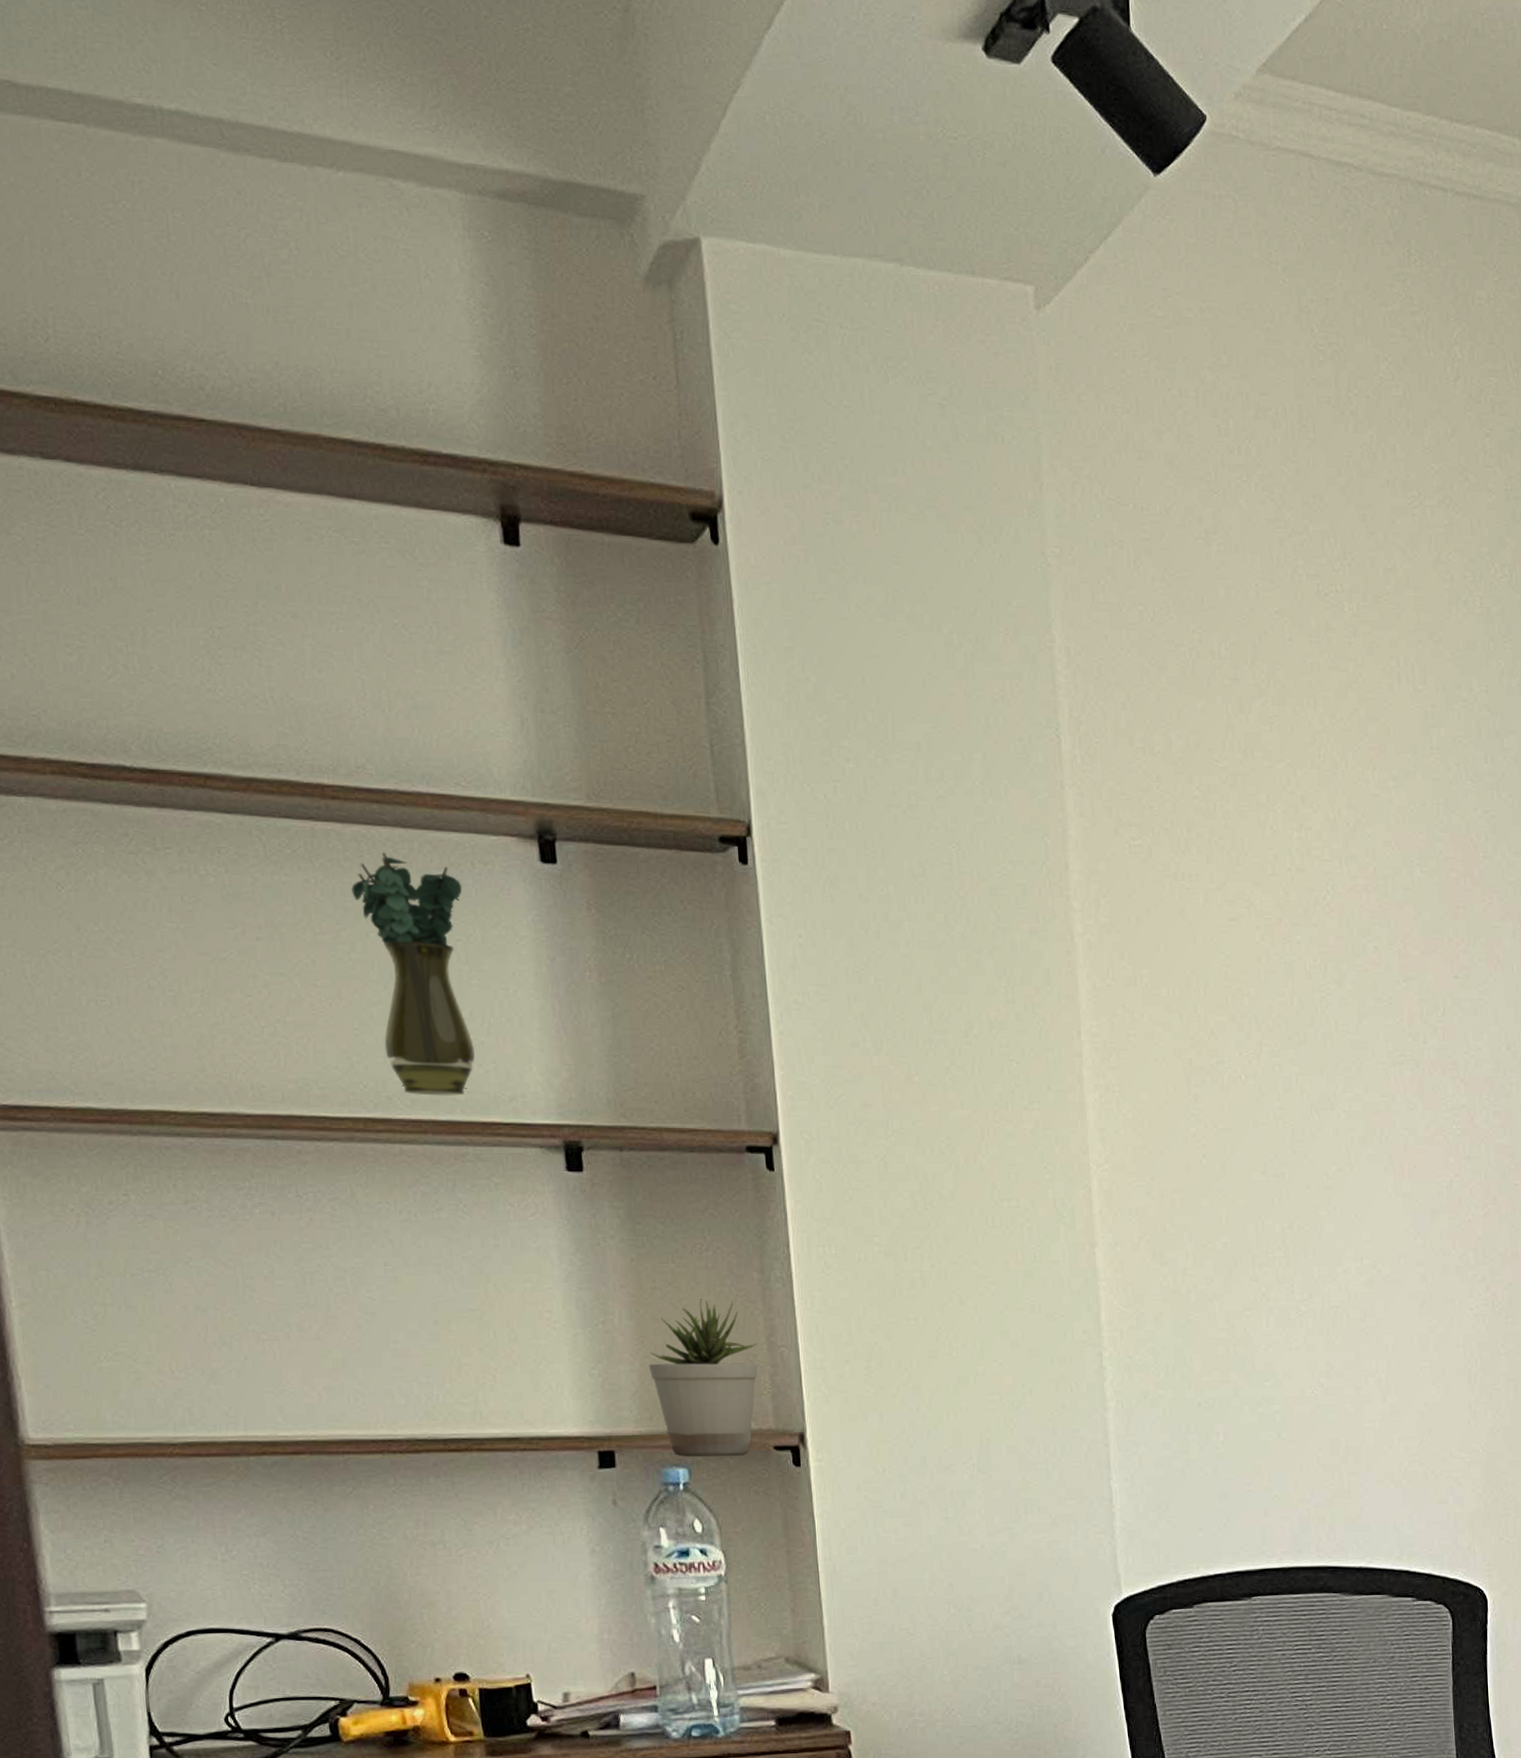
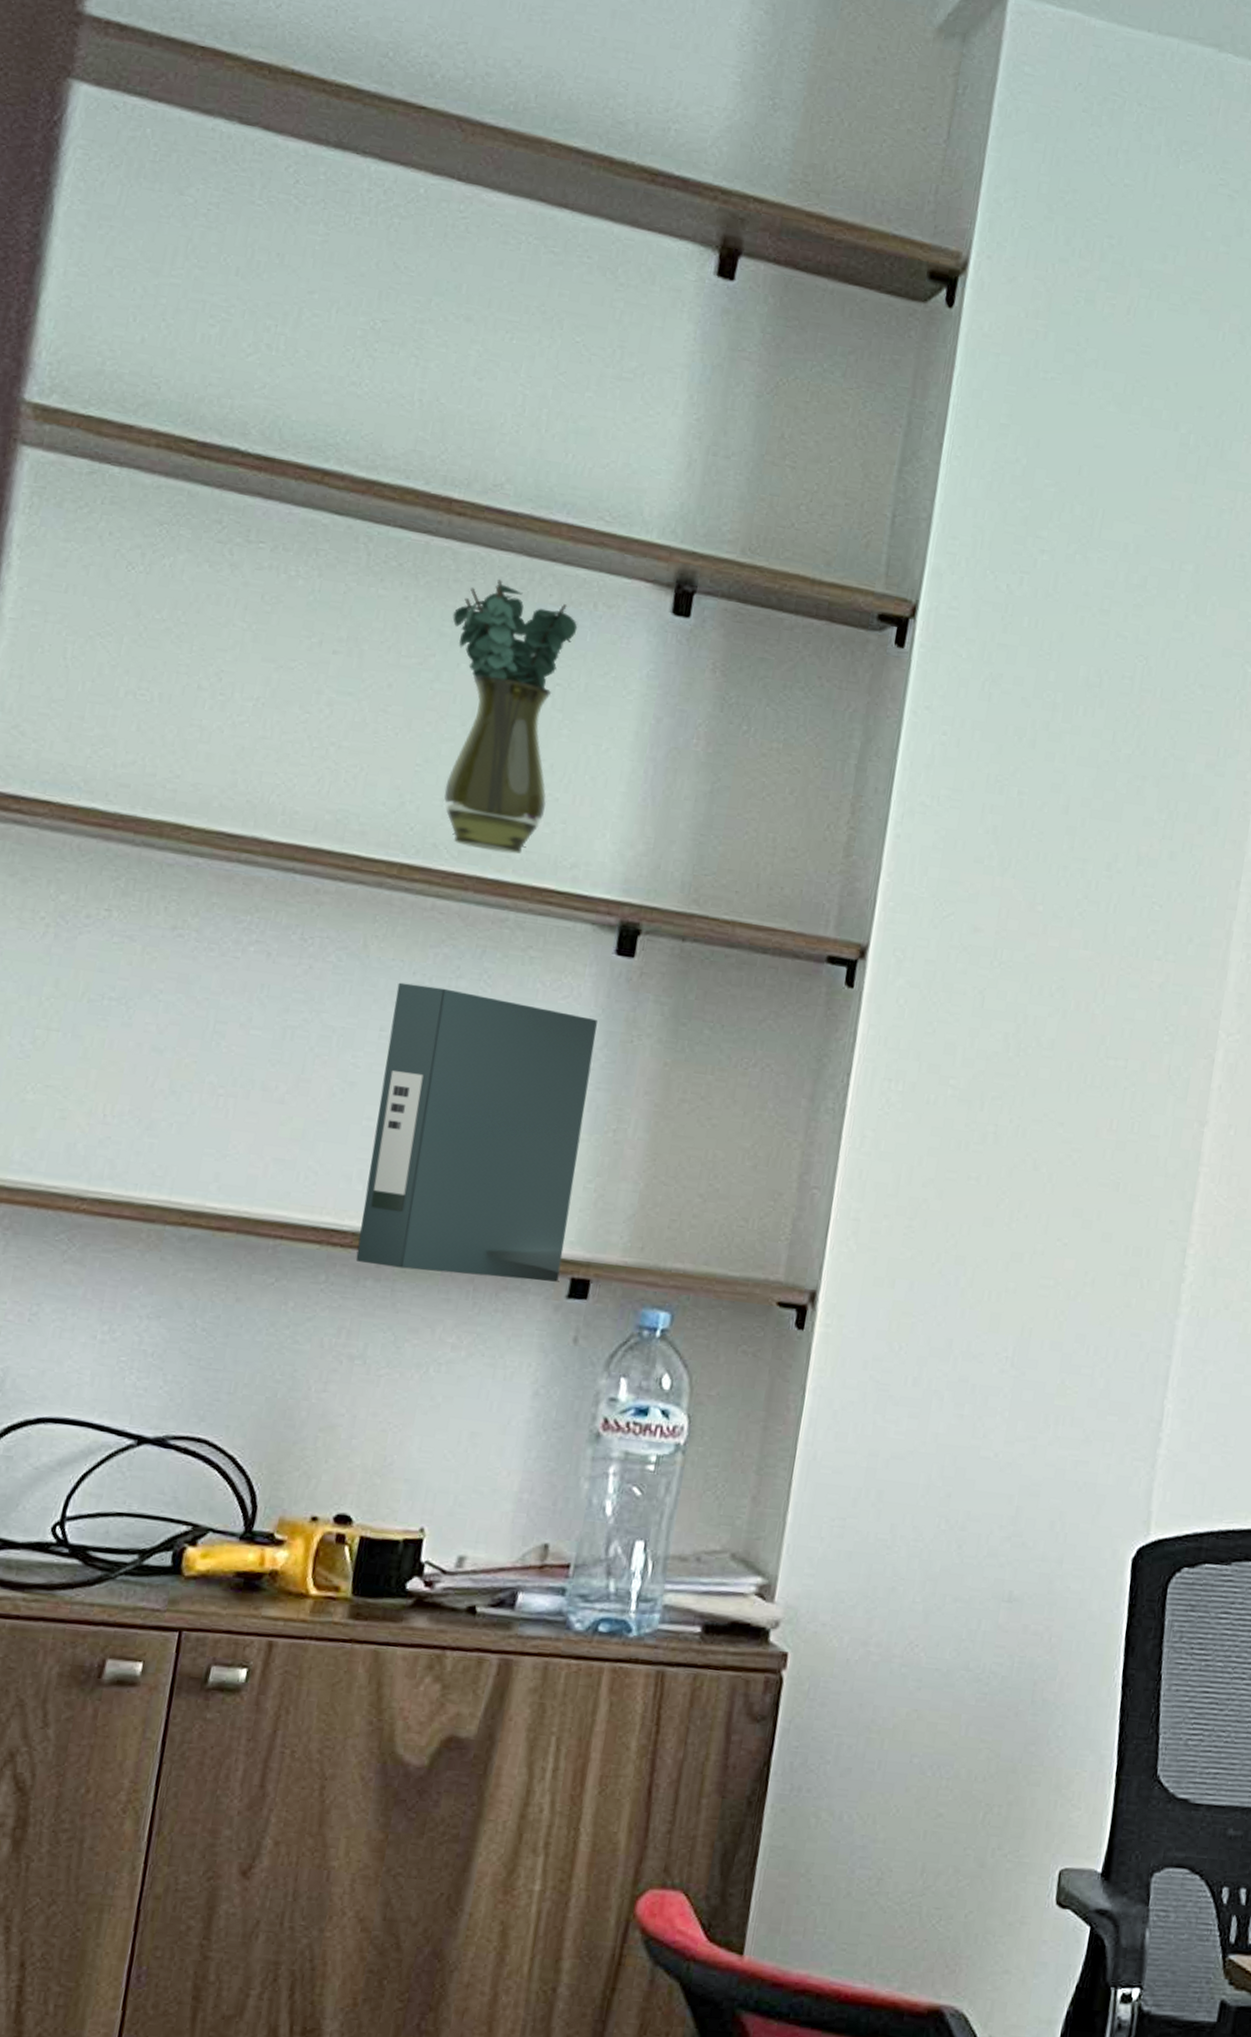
binder: none [389,1221,588,1464] -> present [355,982,598,1282]
potted plant: present [648,1298,758,1458] -> none [654,1119,787,1308]

